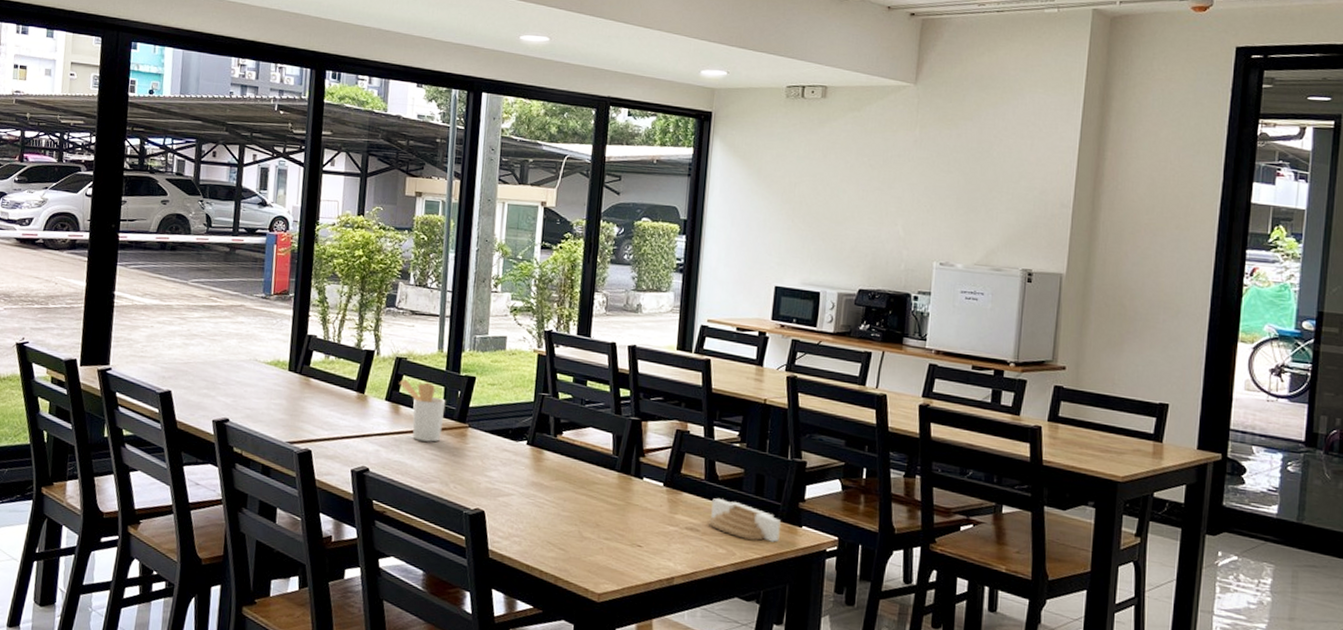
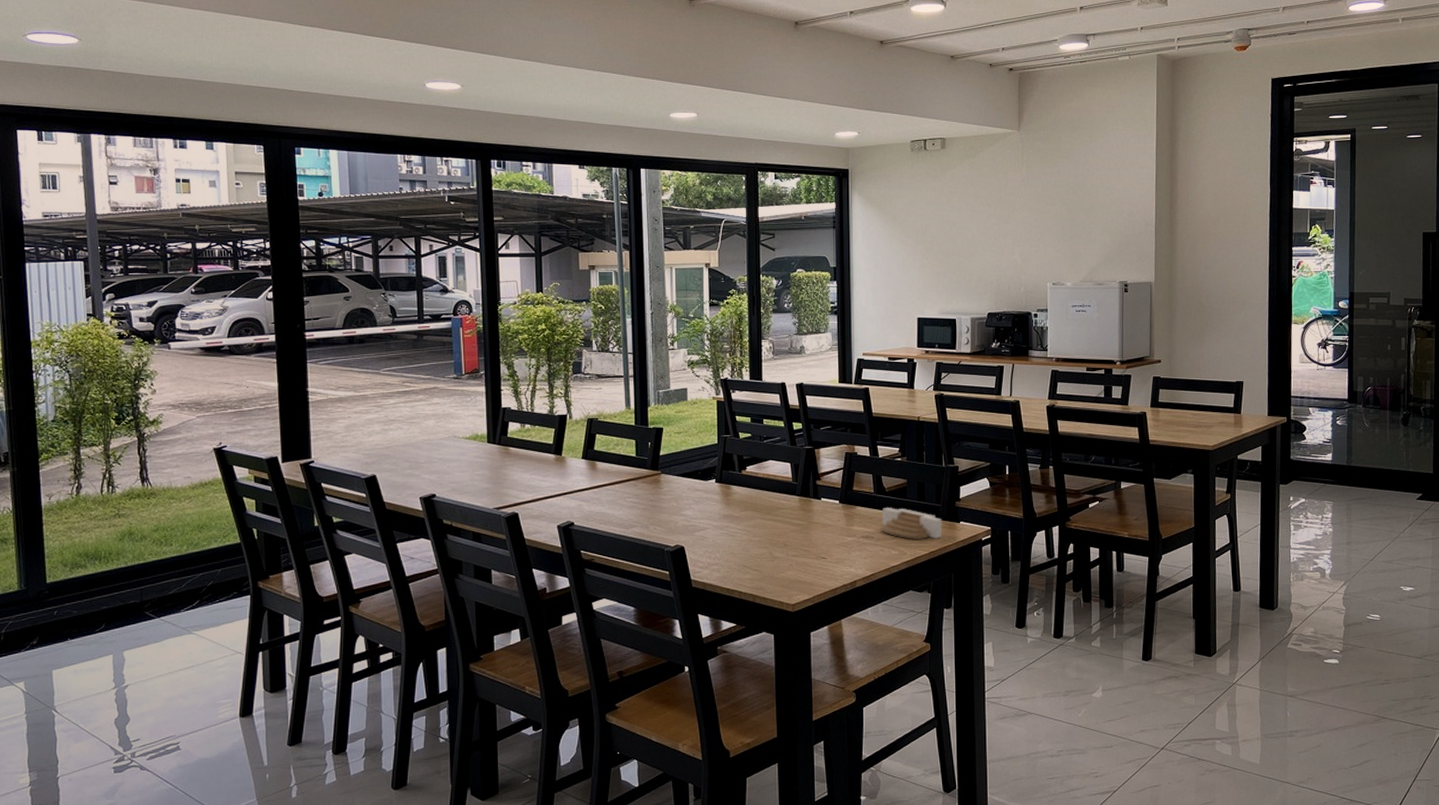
utensil holder: present [399,379,446,442] -> none [593,438,638,491]

